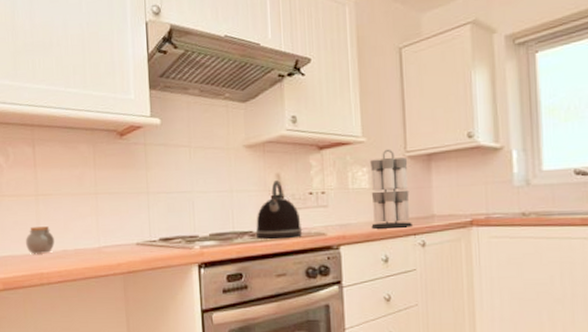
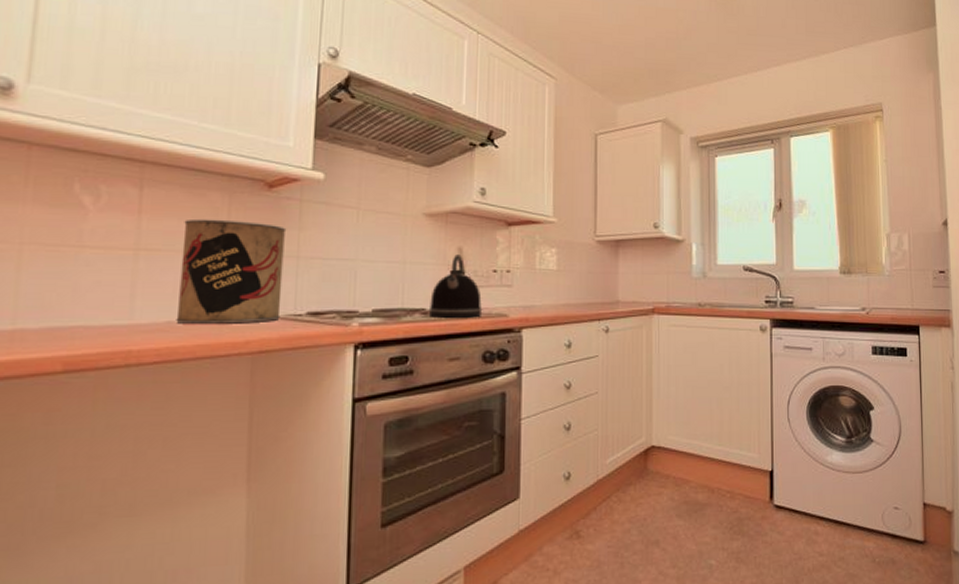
jar: present [25,226,55,254] -> none [108,290,157,326]
tin can: none [65,166,140,252] -> present [176,218,287,324]
spice rack: present [369,149,413,229] -> none [556,231,597,312]

